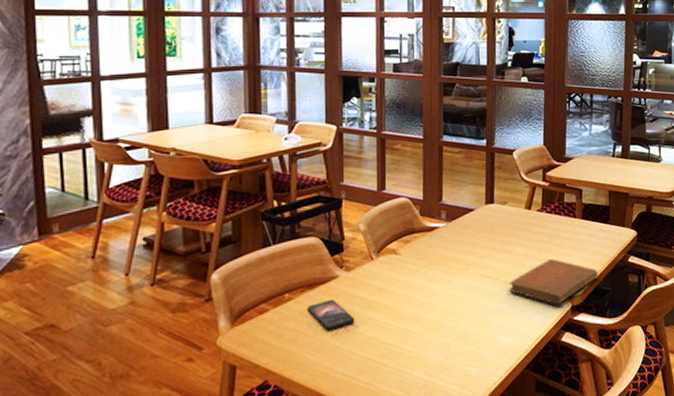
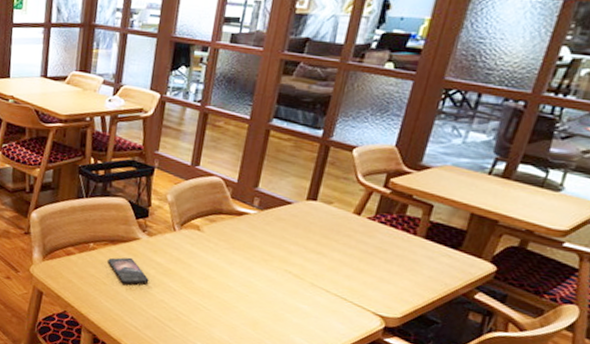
notebook: present [508,258,599,305] -> none [313,271,430,322]

